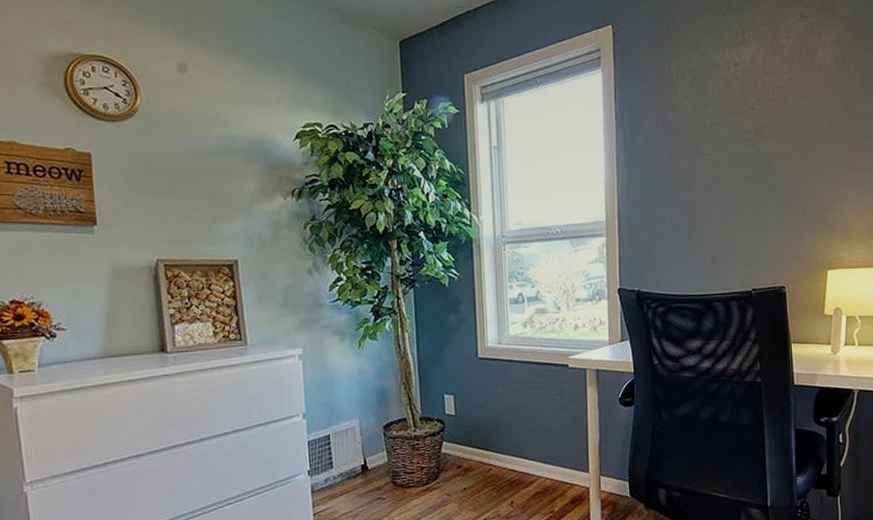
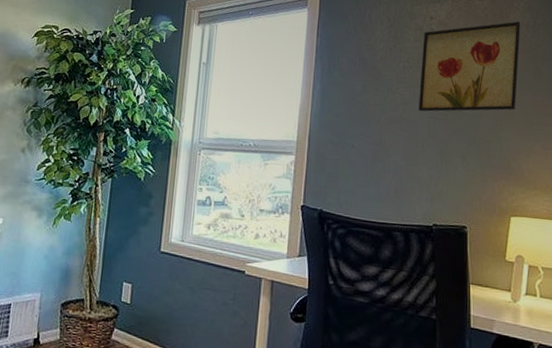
wall art: none [728,58,830,172] -> present [419,21,521,112]

